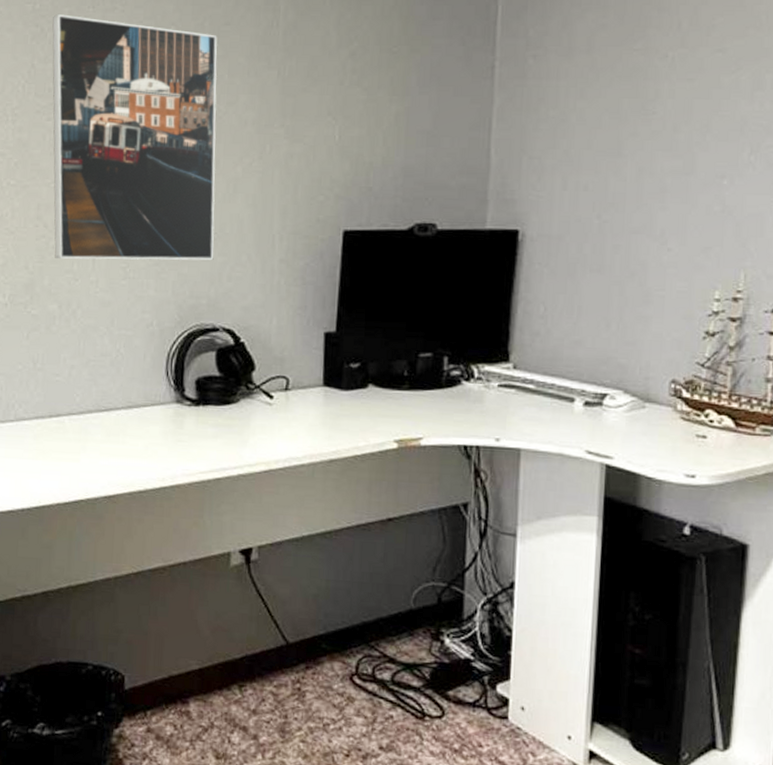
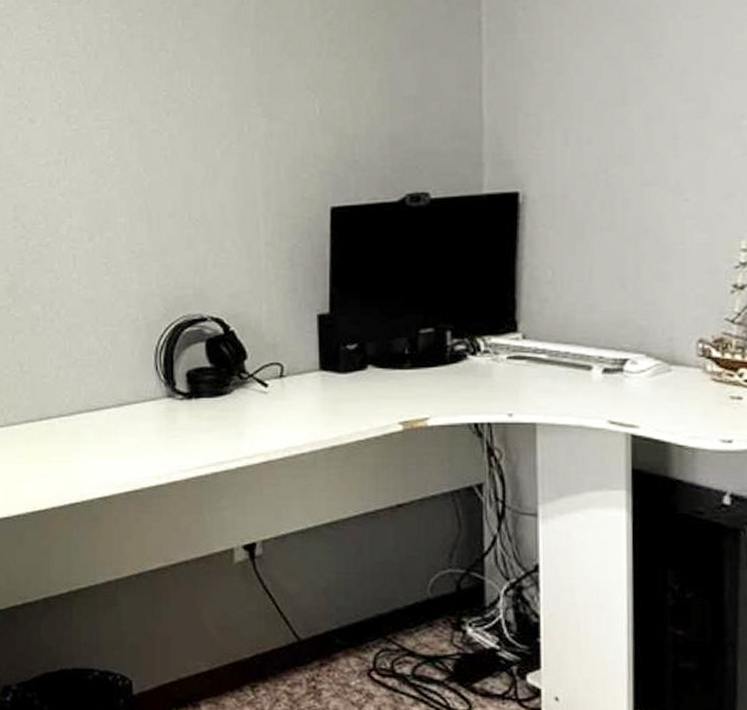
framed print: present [52,14,217,261] -> none [18,11,197,259]

